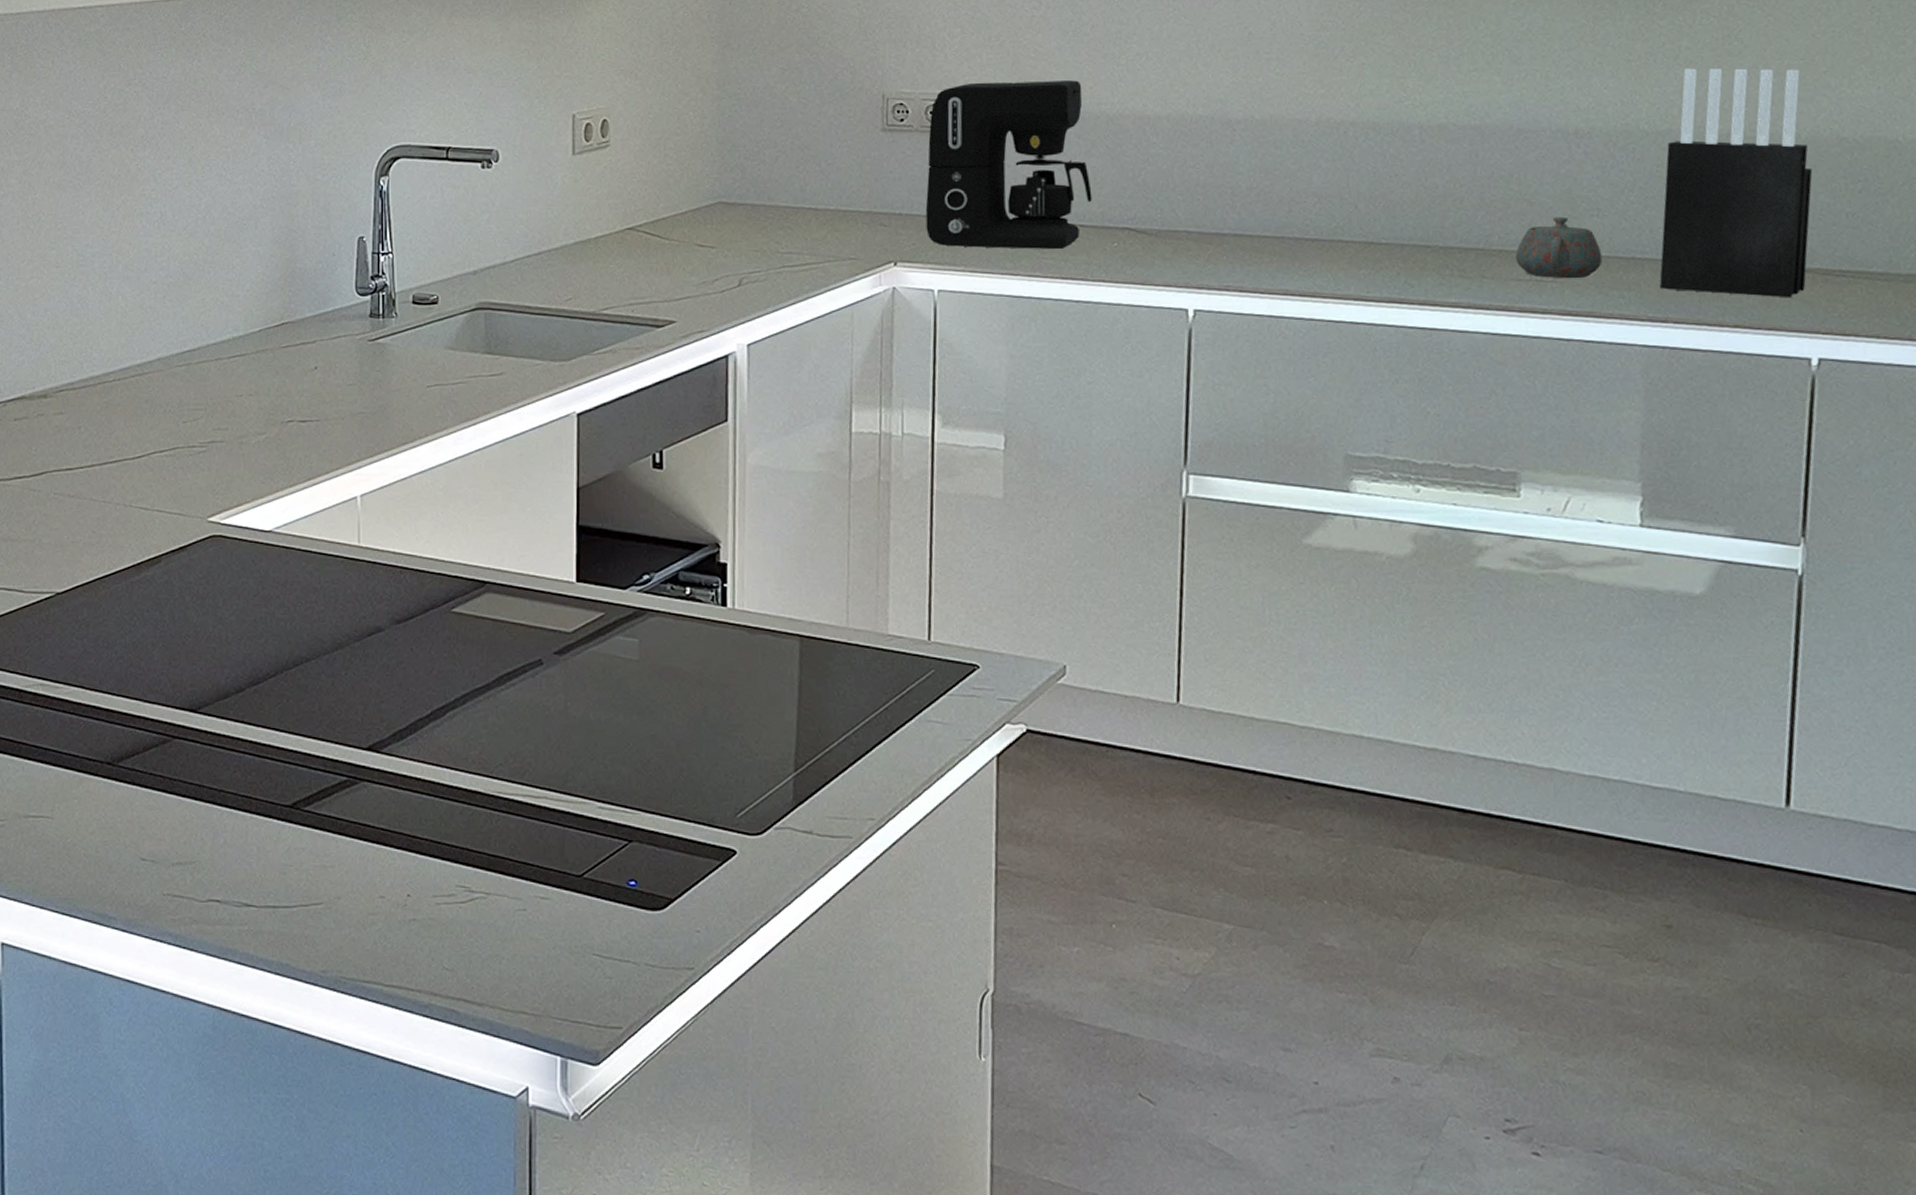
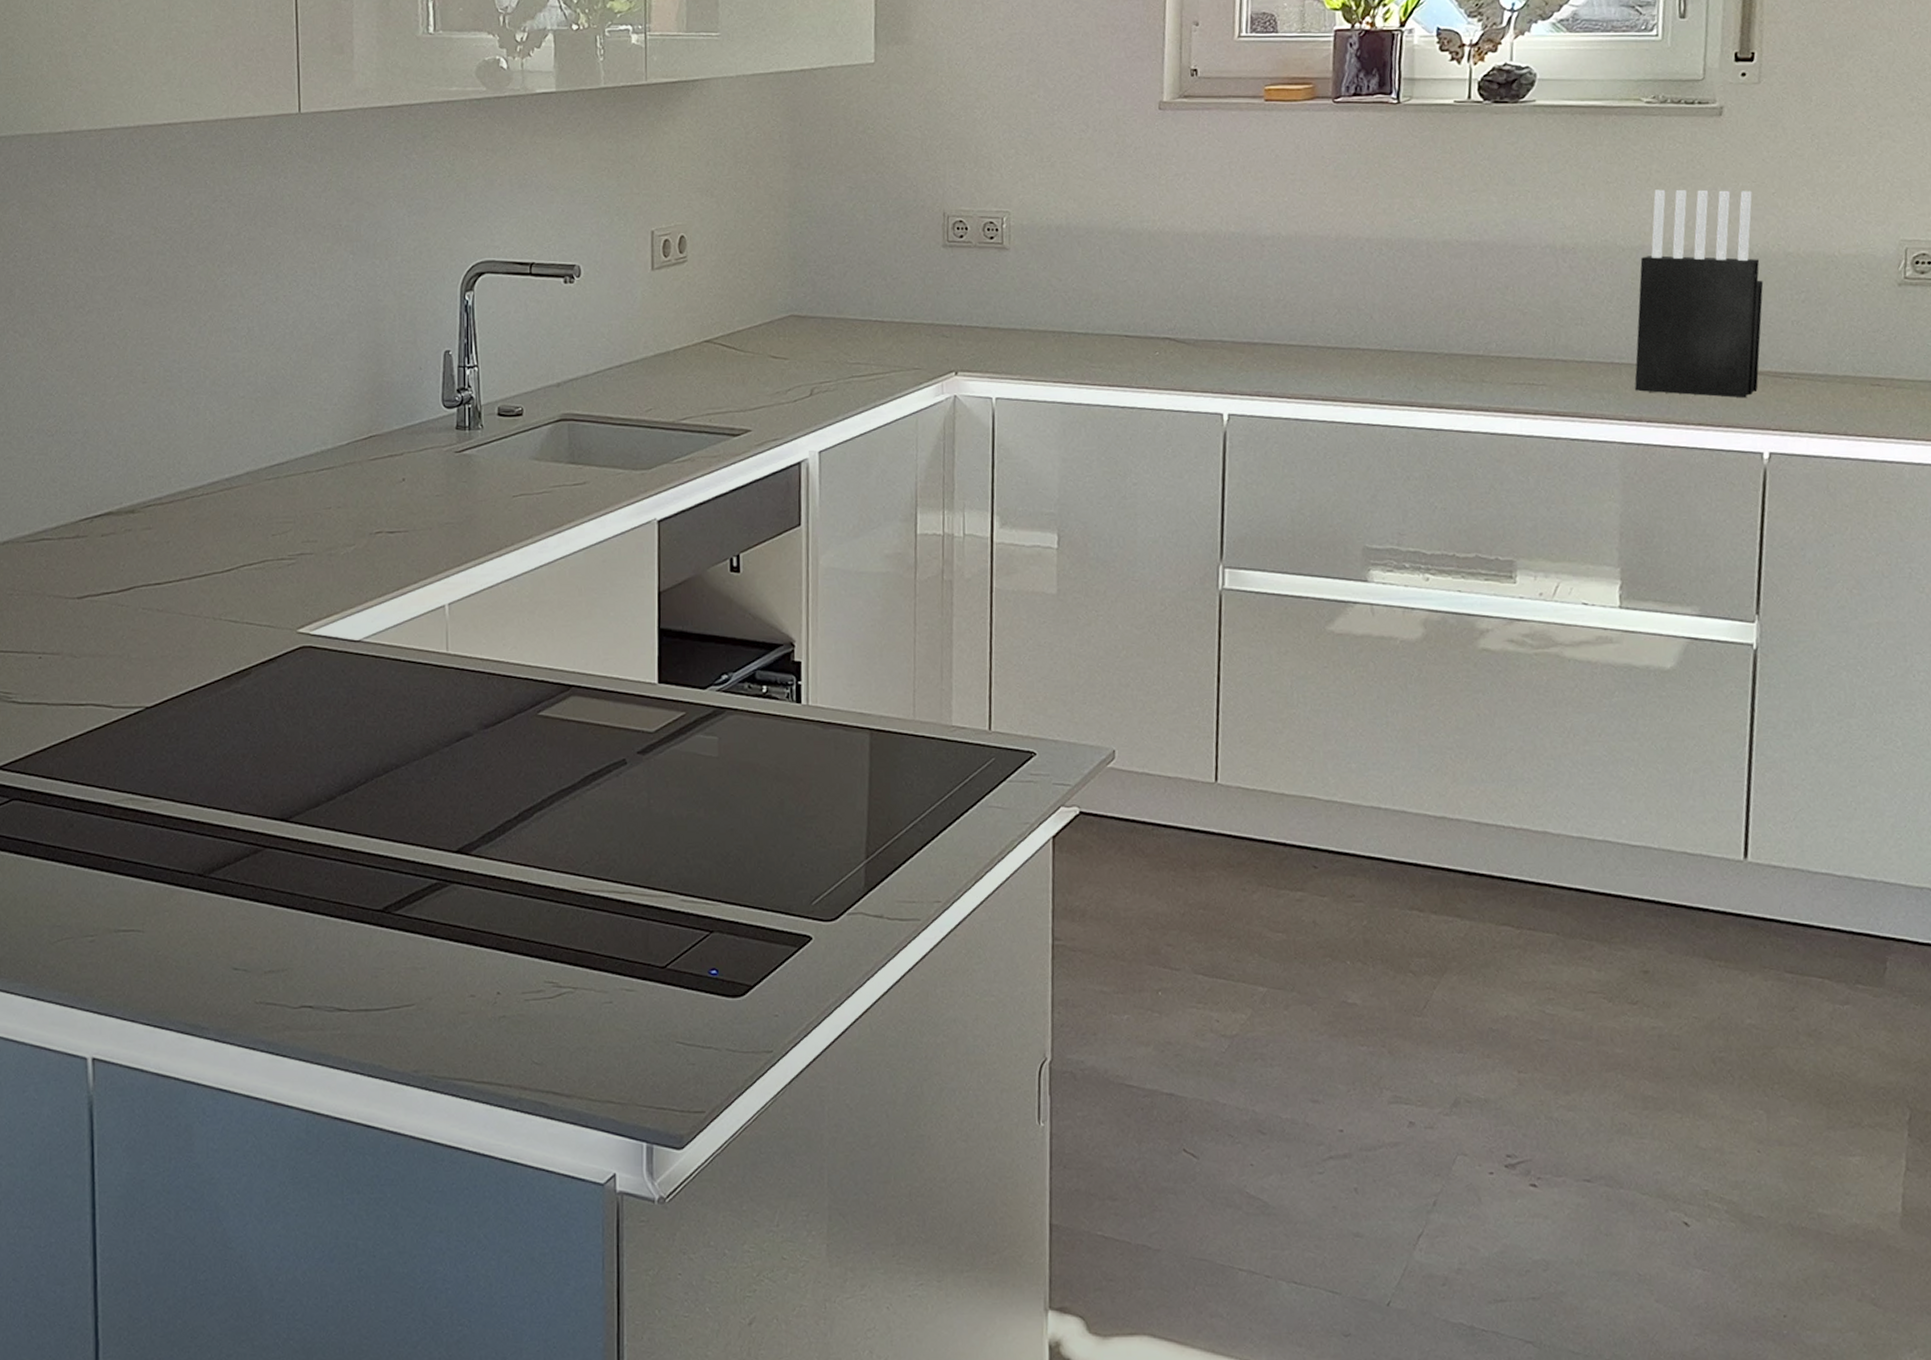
coffee maker: present [925,80,1092,249] -> none [983,199,1136,359]
teapot: present [1515,216,1603,279] -> none [1510,325,1586,383]

